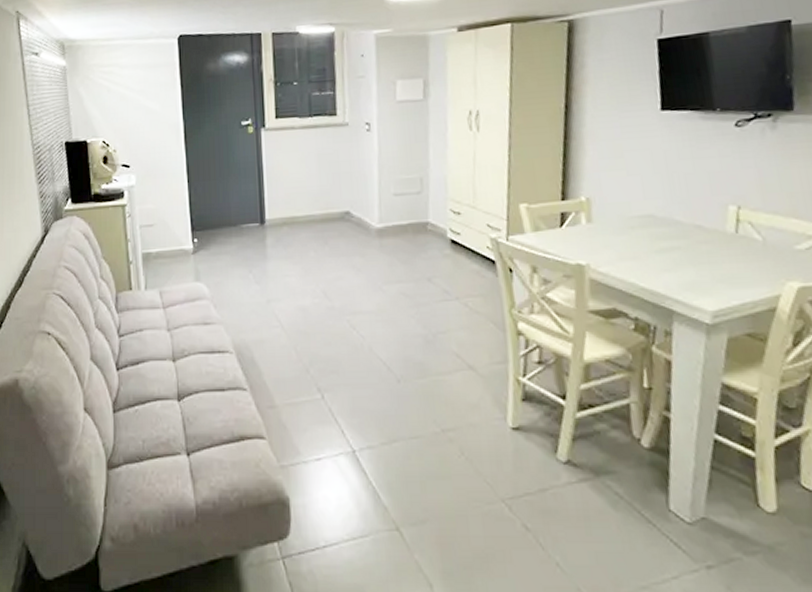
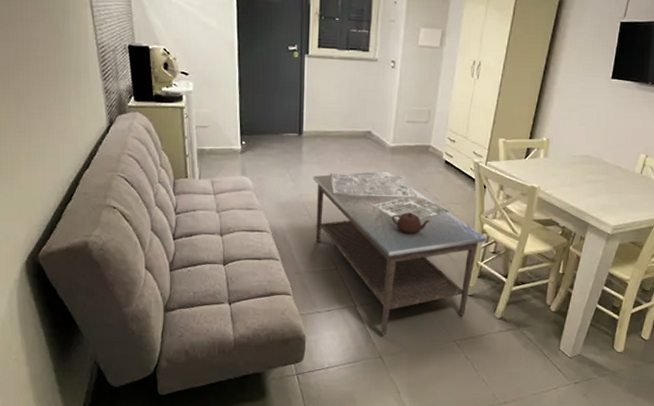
coffee table: none [281,260,526,494] -> present [312,171,487,335]

